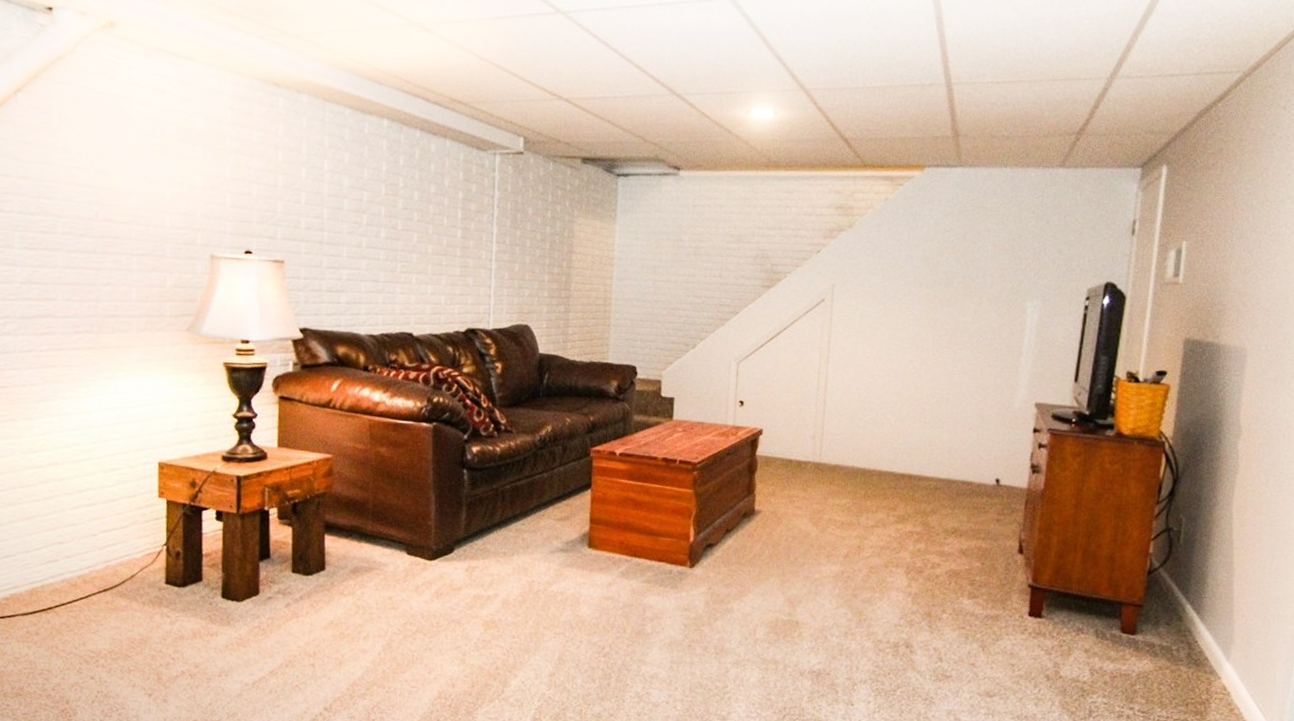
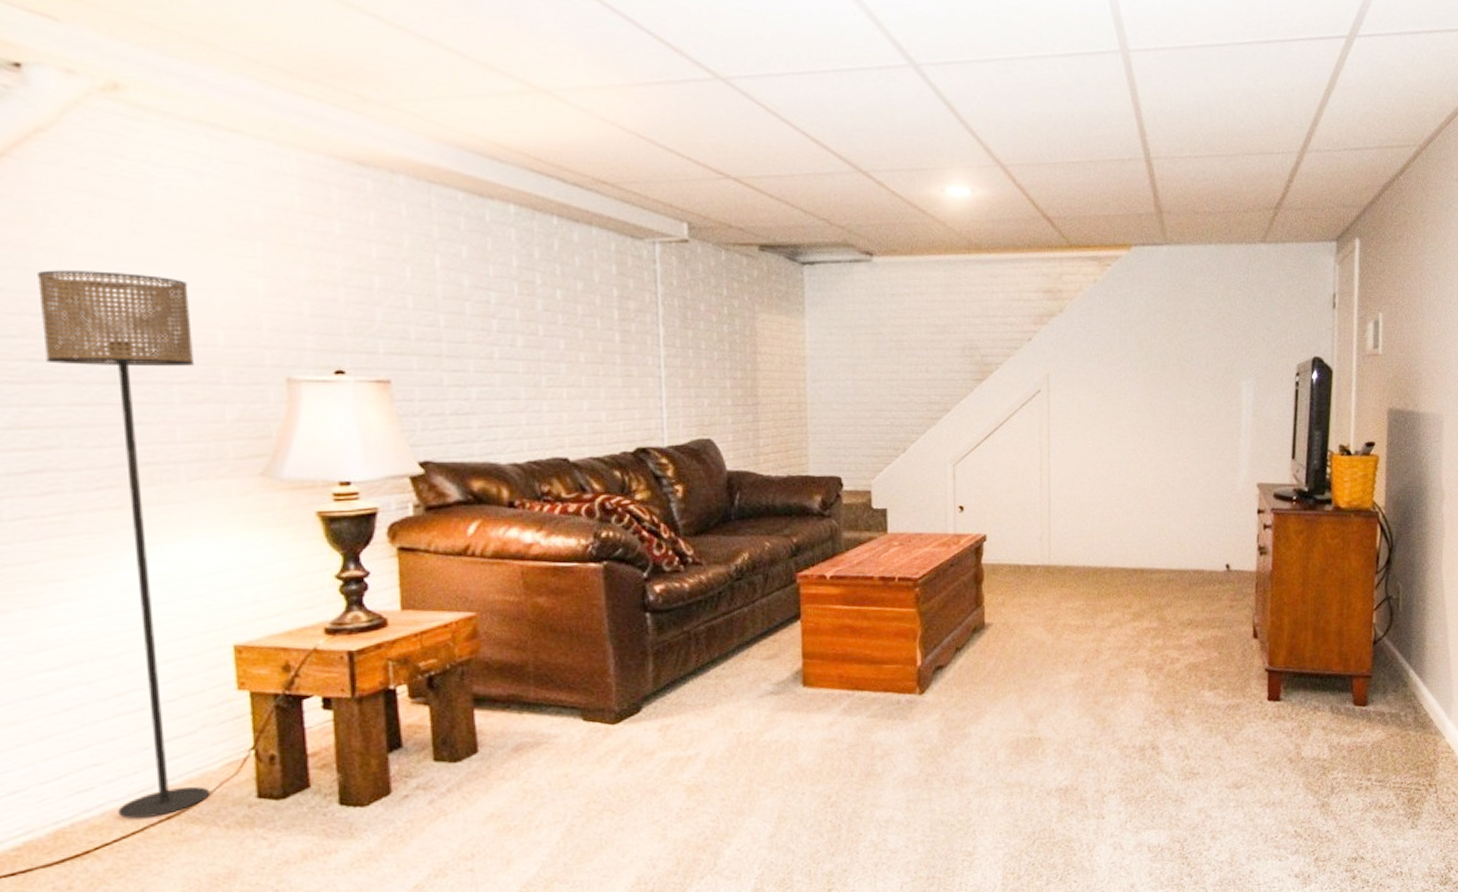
floor lamp: none [51,164,149,588] -> present [38,270,210,819]

